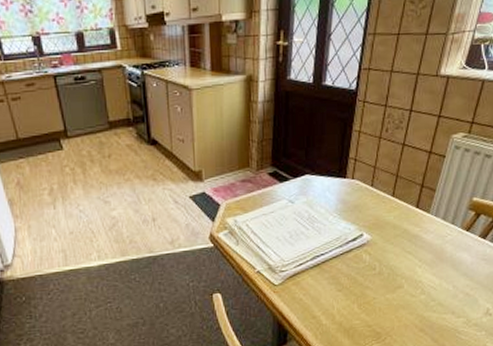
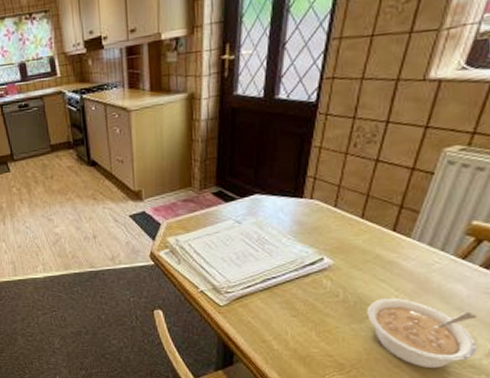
legume: none [398,268,478,330] -> present [367,299,477,368]

